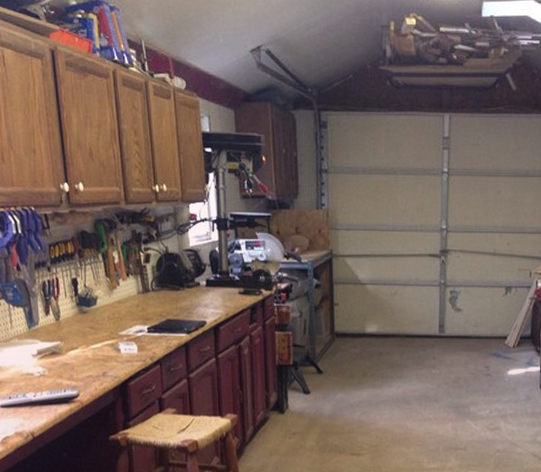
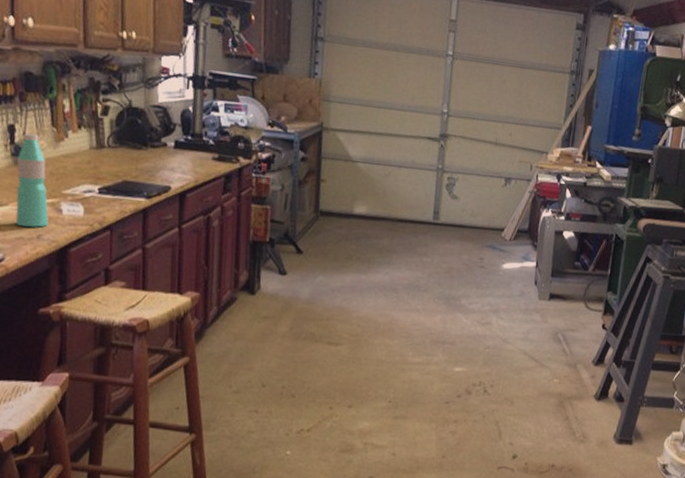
water bottle: none [82,284,110,366] -> present [15,133,49,228]

